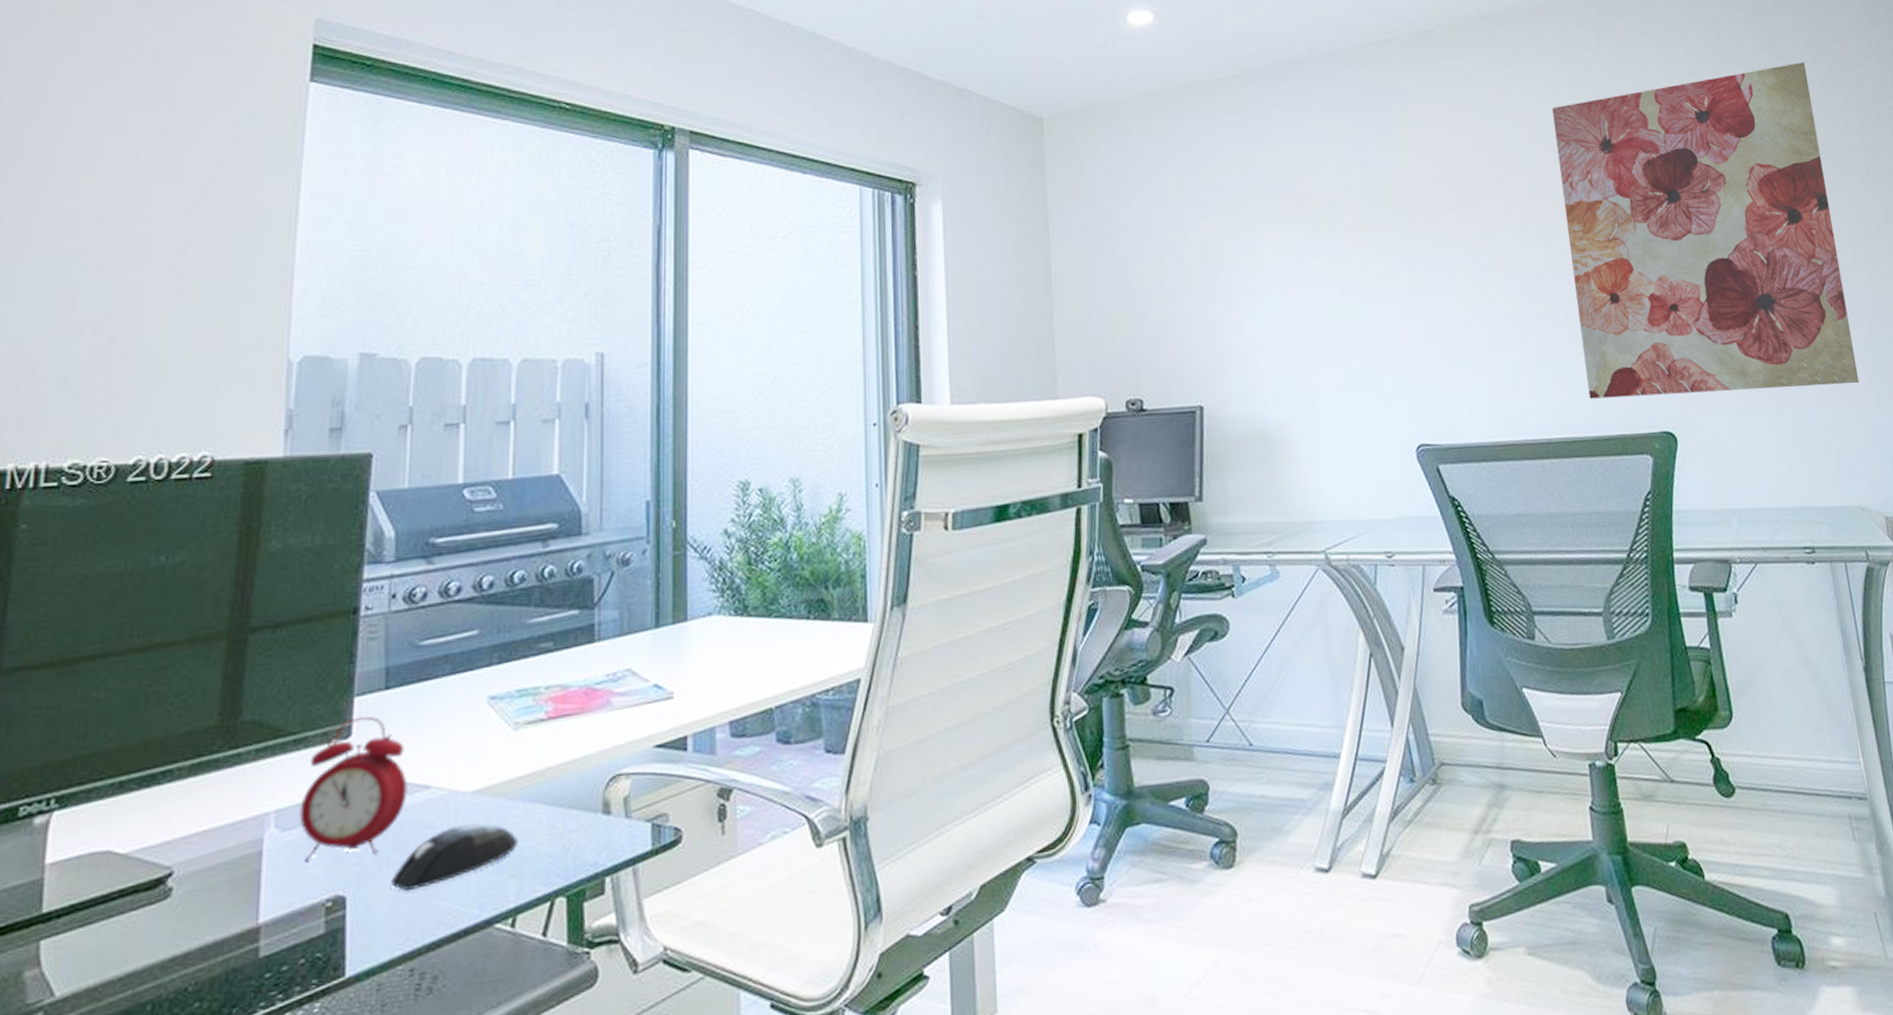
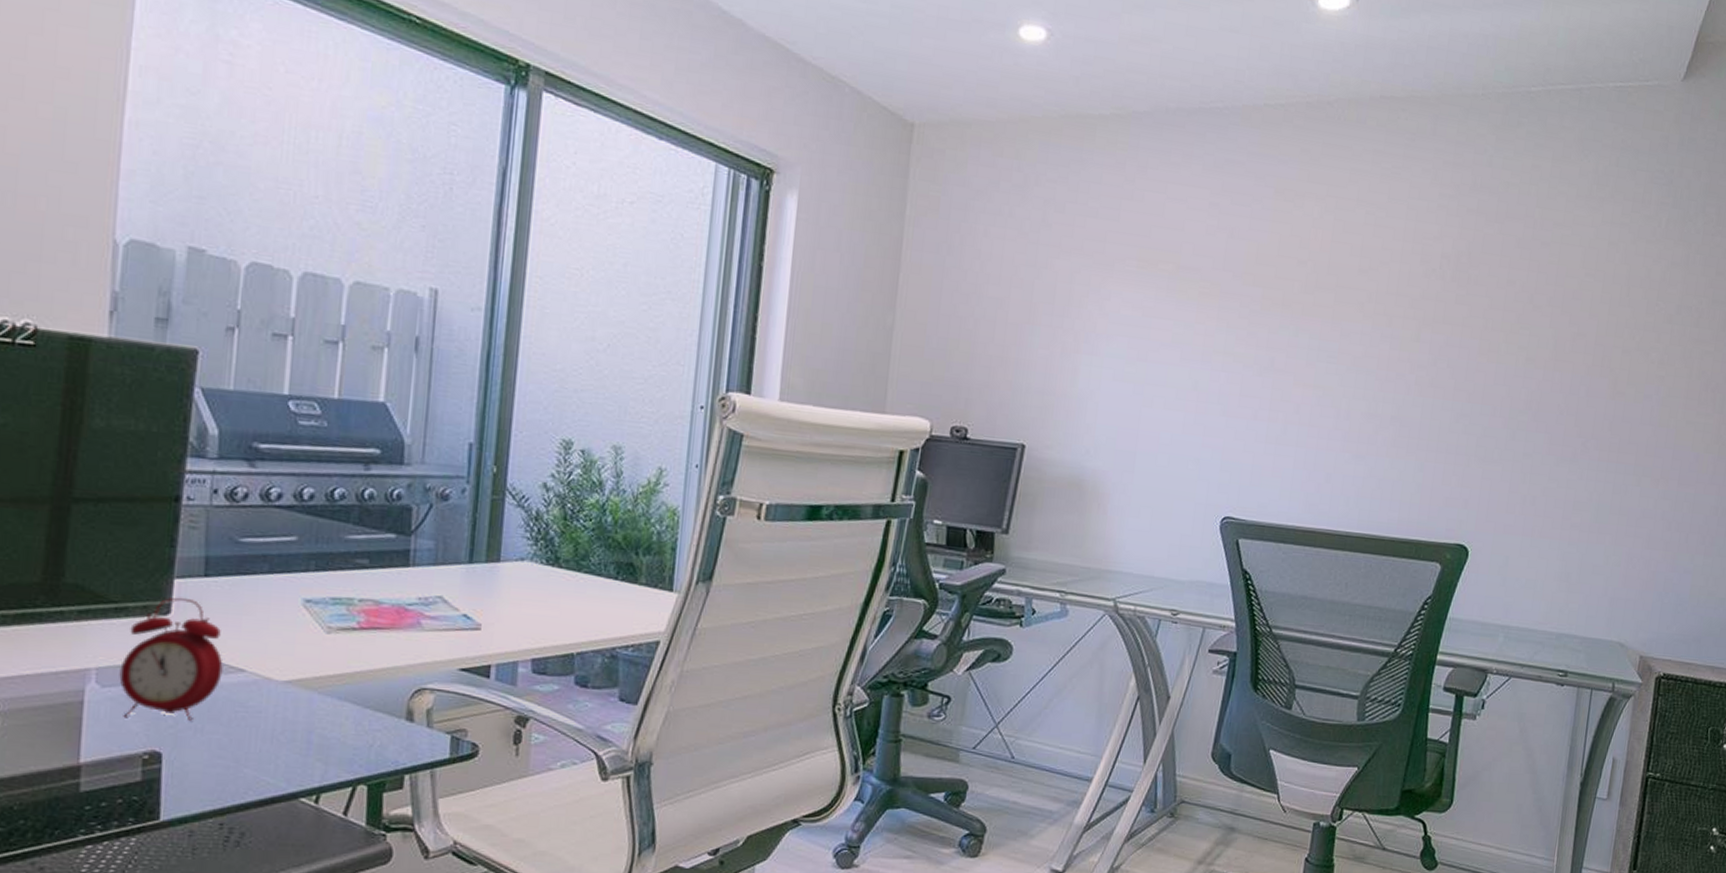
mouse: present [391,823,519,892] -> none [204,708,326,758]
wall art: present [1552,62,1860,399] -> none [1396,204,1696,531]

